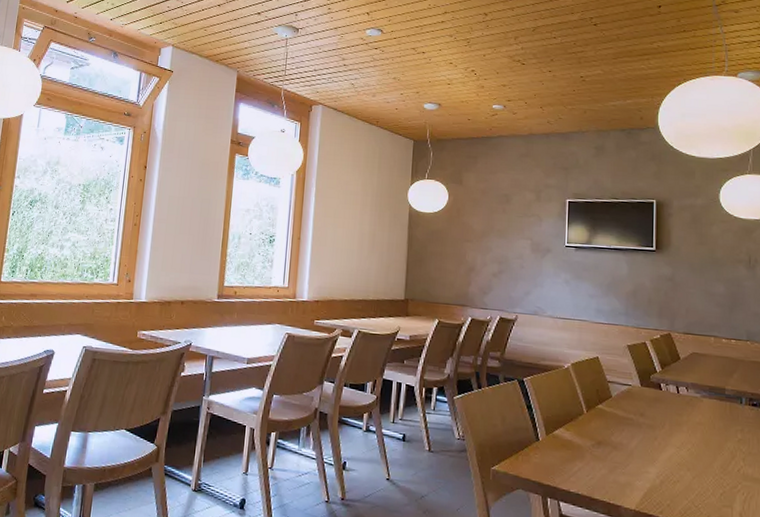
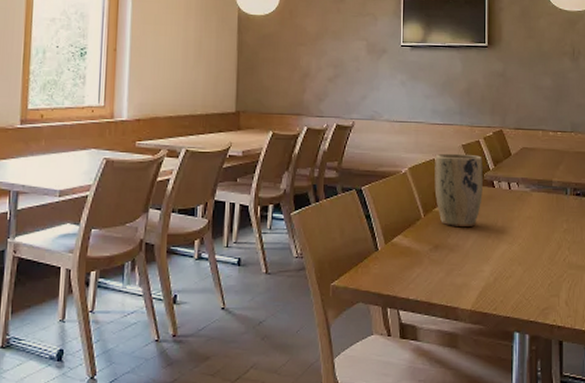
plant pot: none [598,352,649,427] -> present [434,153,483,226]

